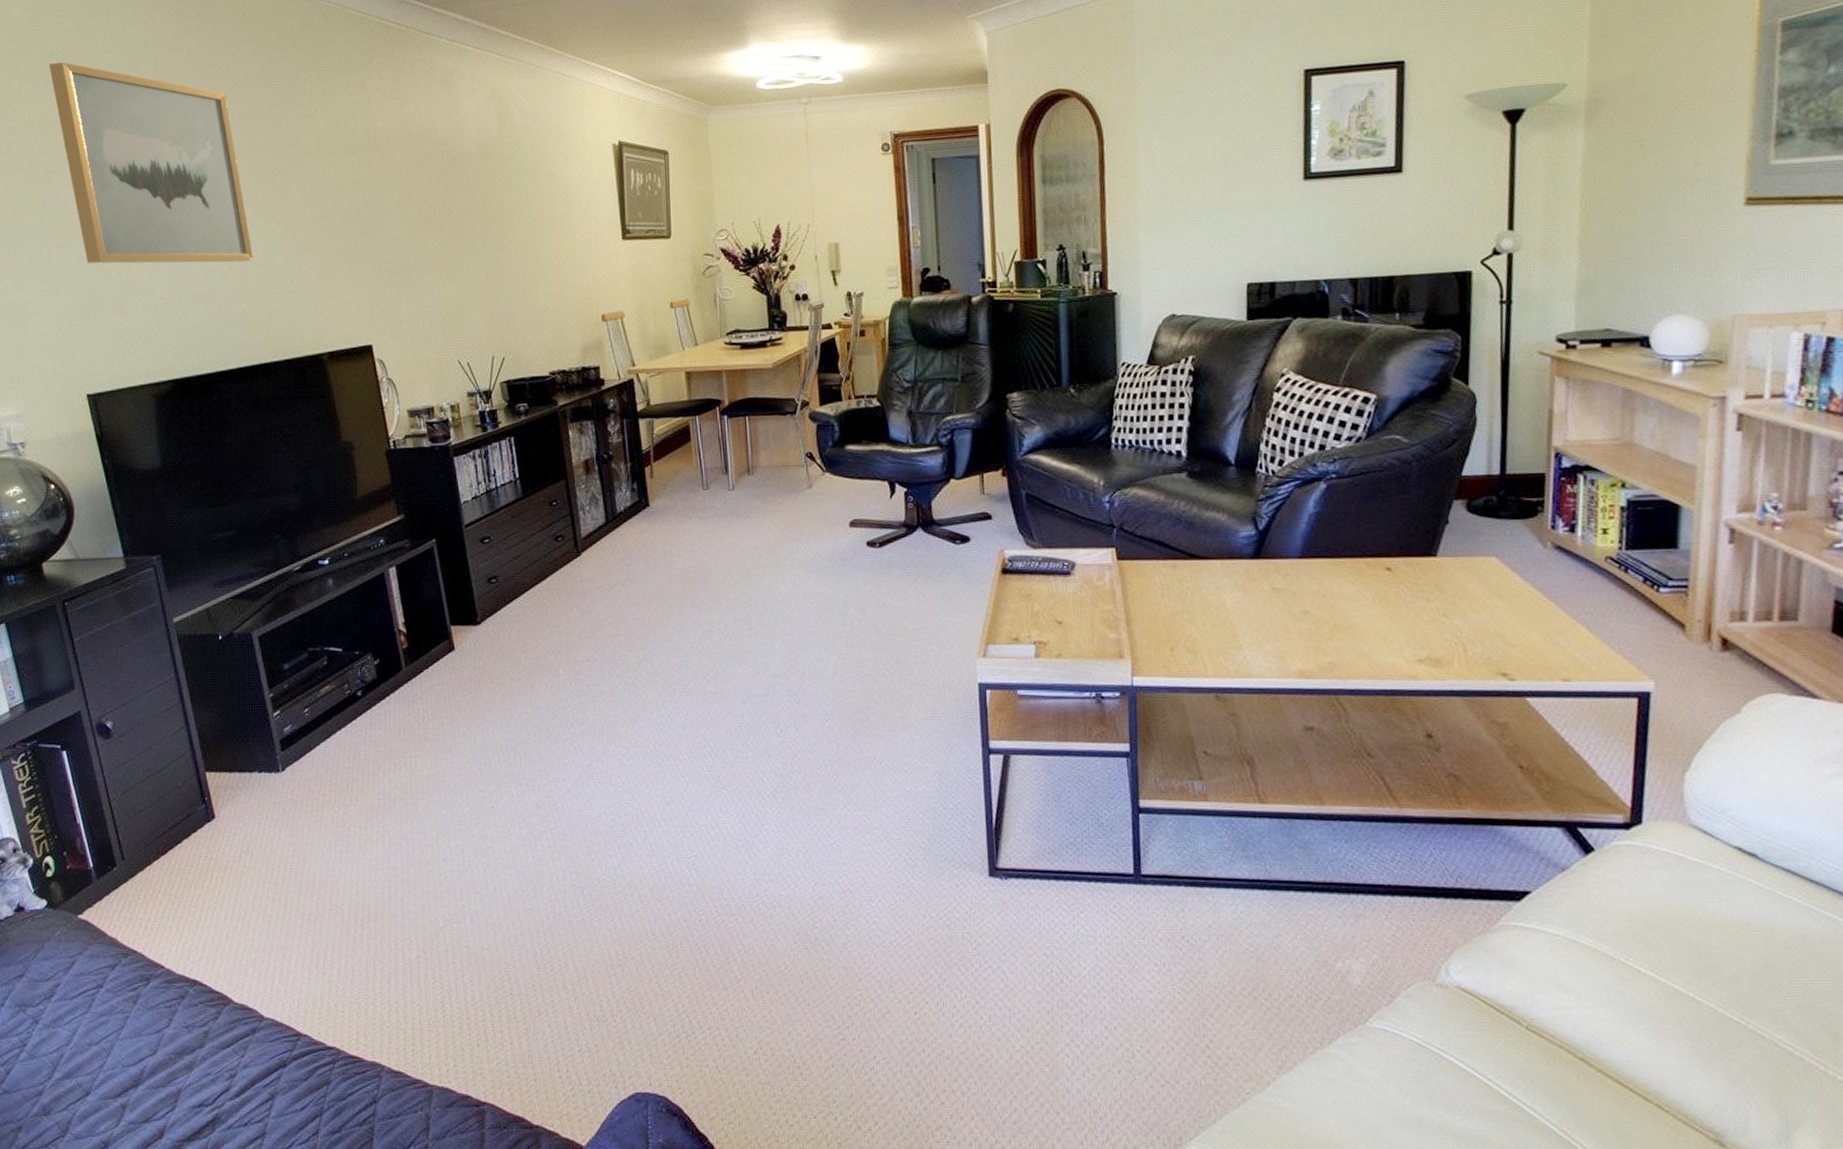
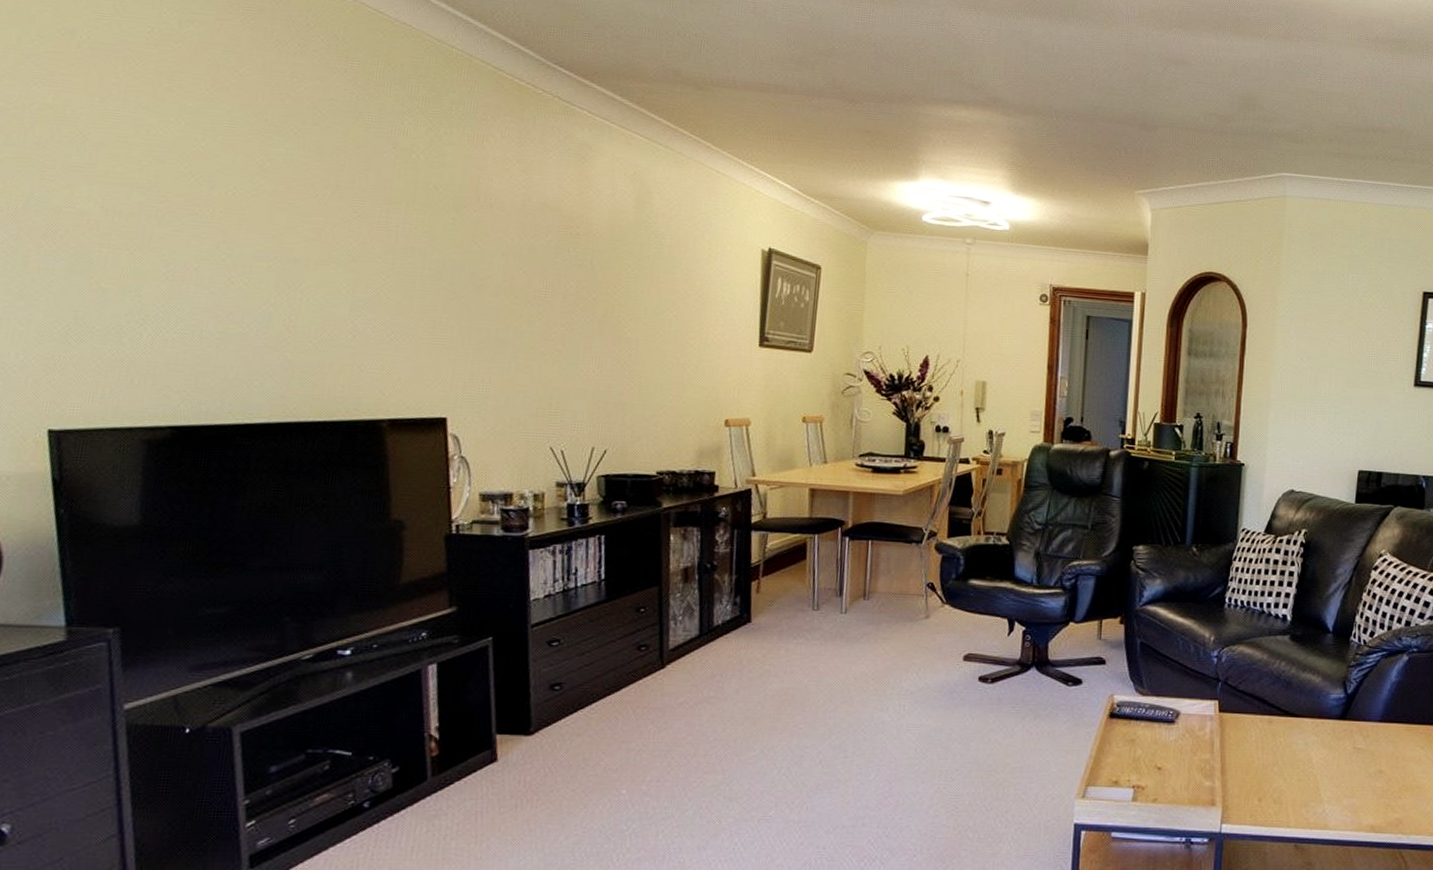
wall art: present [49,62,253,264] -> none [66,44,310,307]

